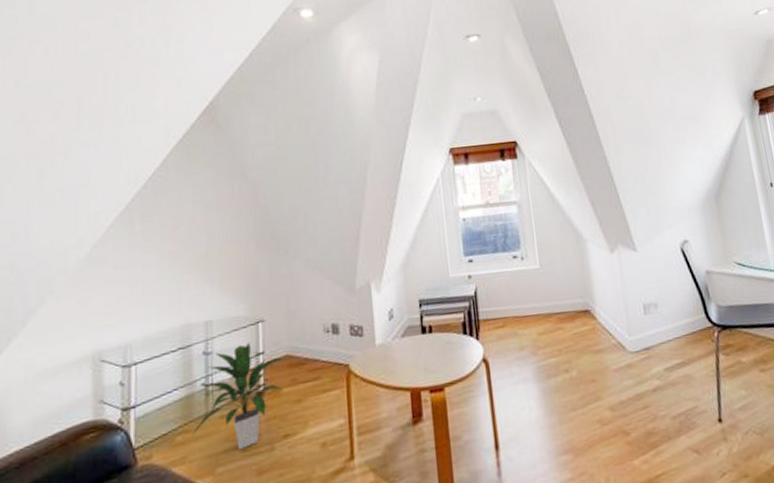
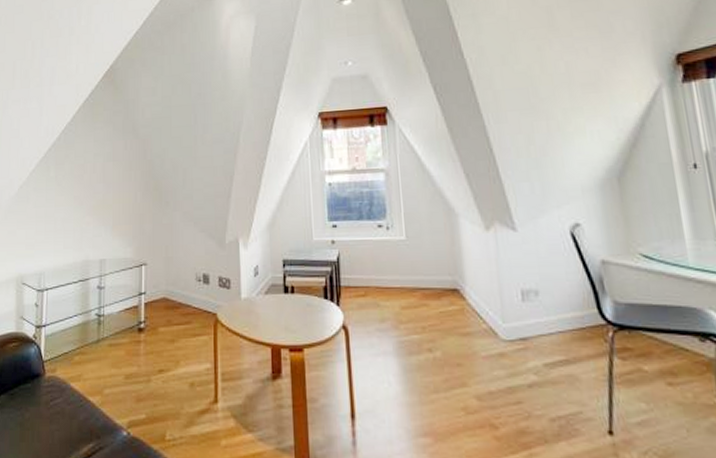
indoor plant: present [191,342,286,450] -> none [86,282,163,377]

